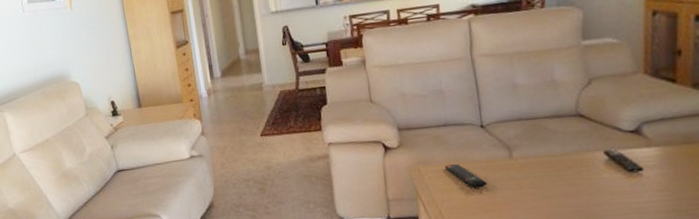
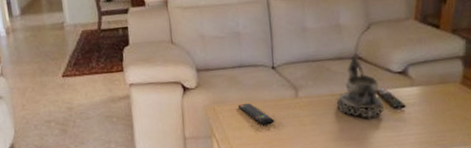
decorative bowl: none [559,109,617,183] -> present [337,52,385,119]

